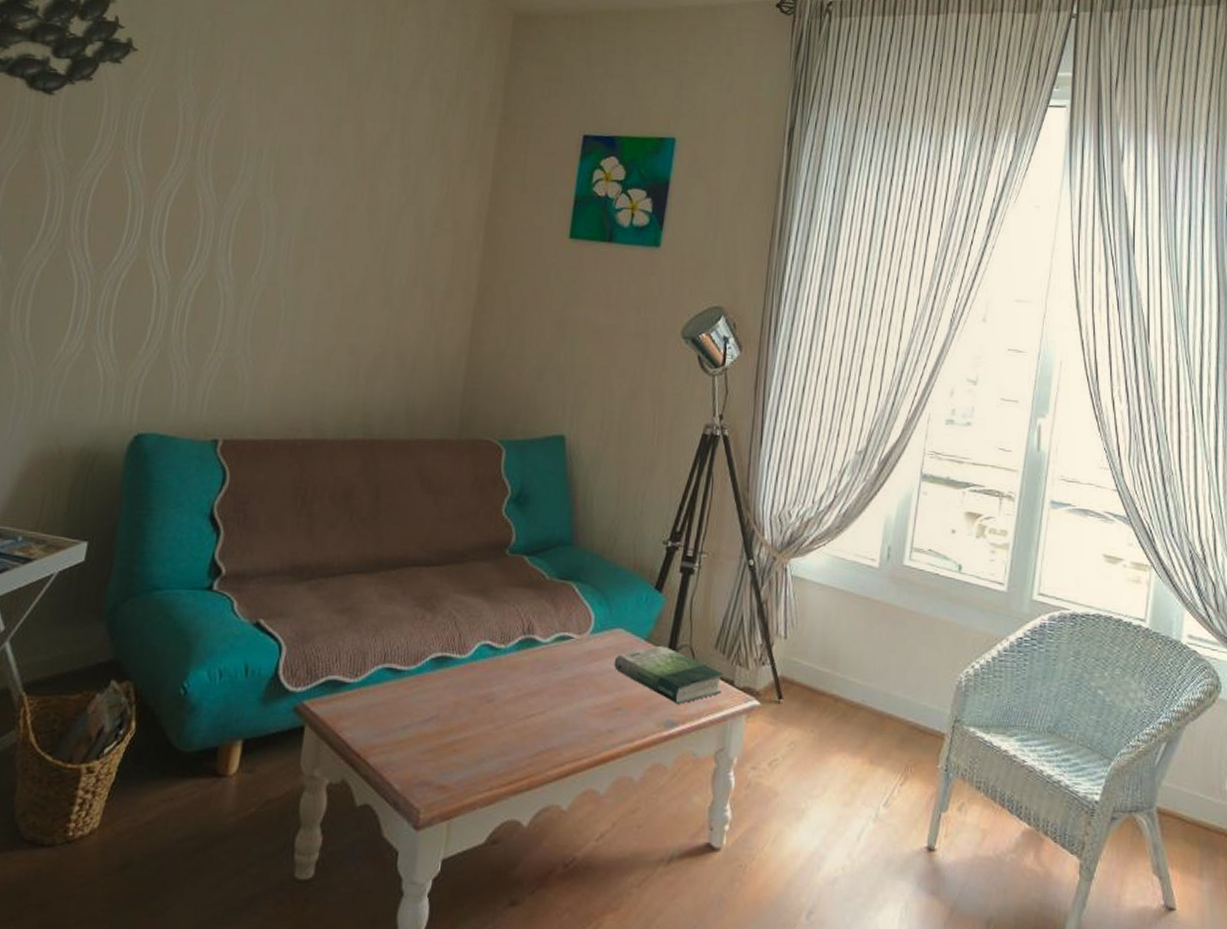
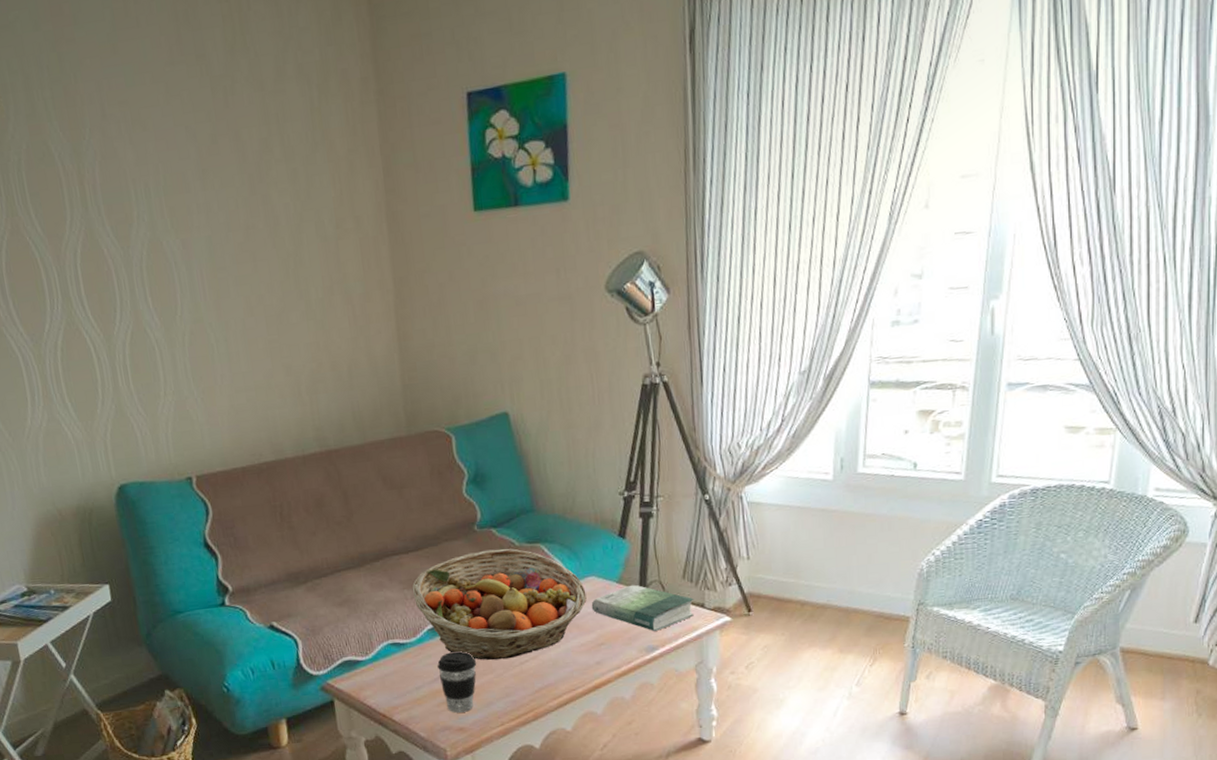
fruit basket: none [424,578,611,710] -> present [412,548,587,661]
coffee cup: none [431,690,477,767] -> present [437,651,477,713]

